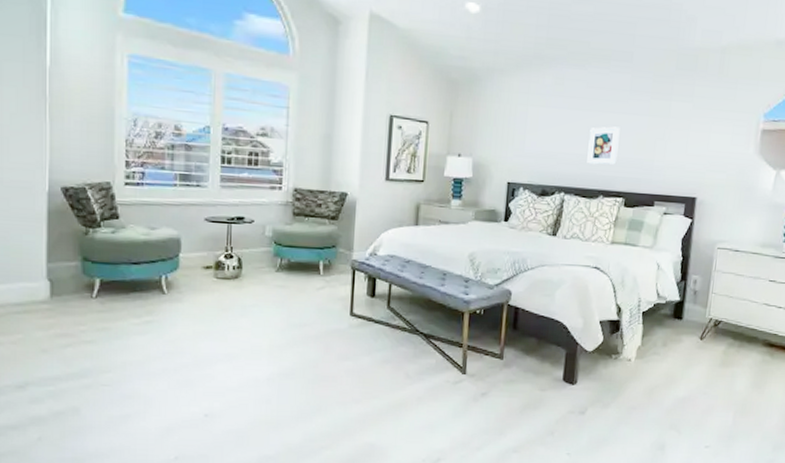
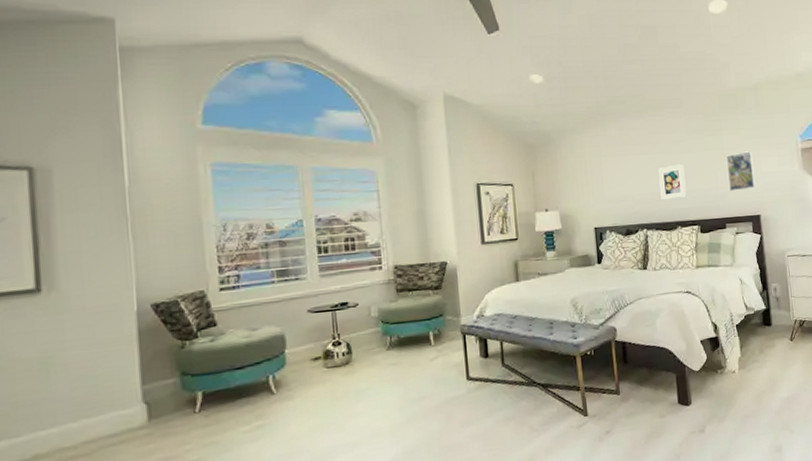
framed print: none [667,123,702,167] -> present [726,151,755,192]

